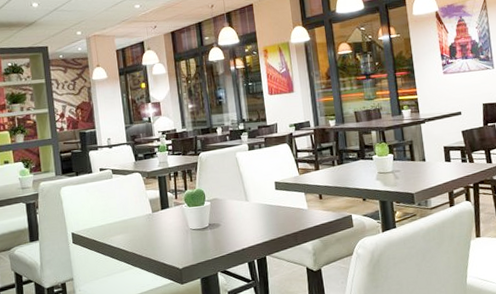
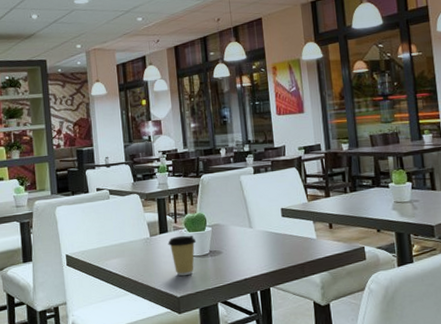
coffee cup: none [169,210,196,249] -> present [168,235,197,276]

